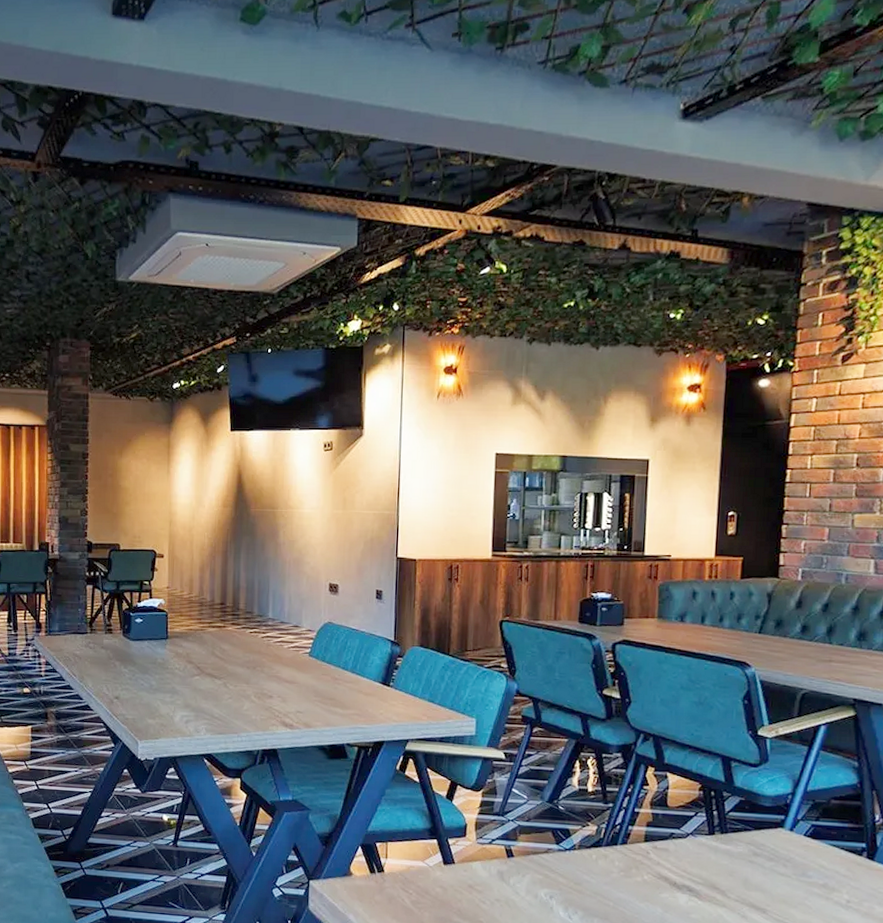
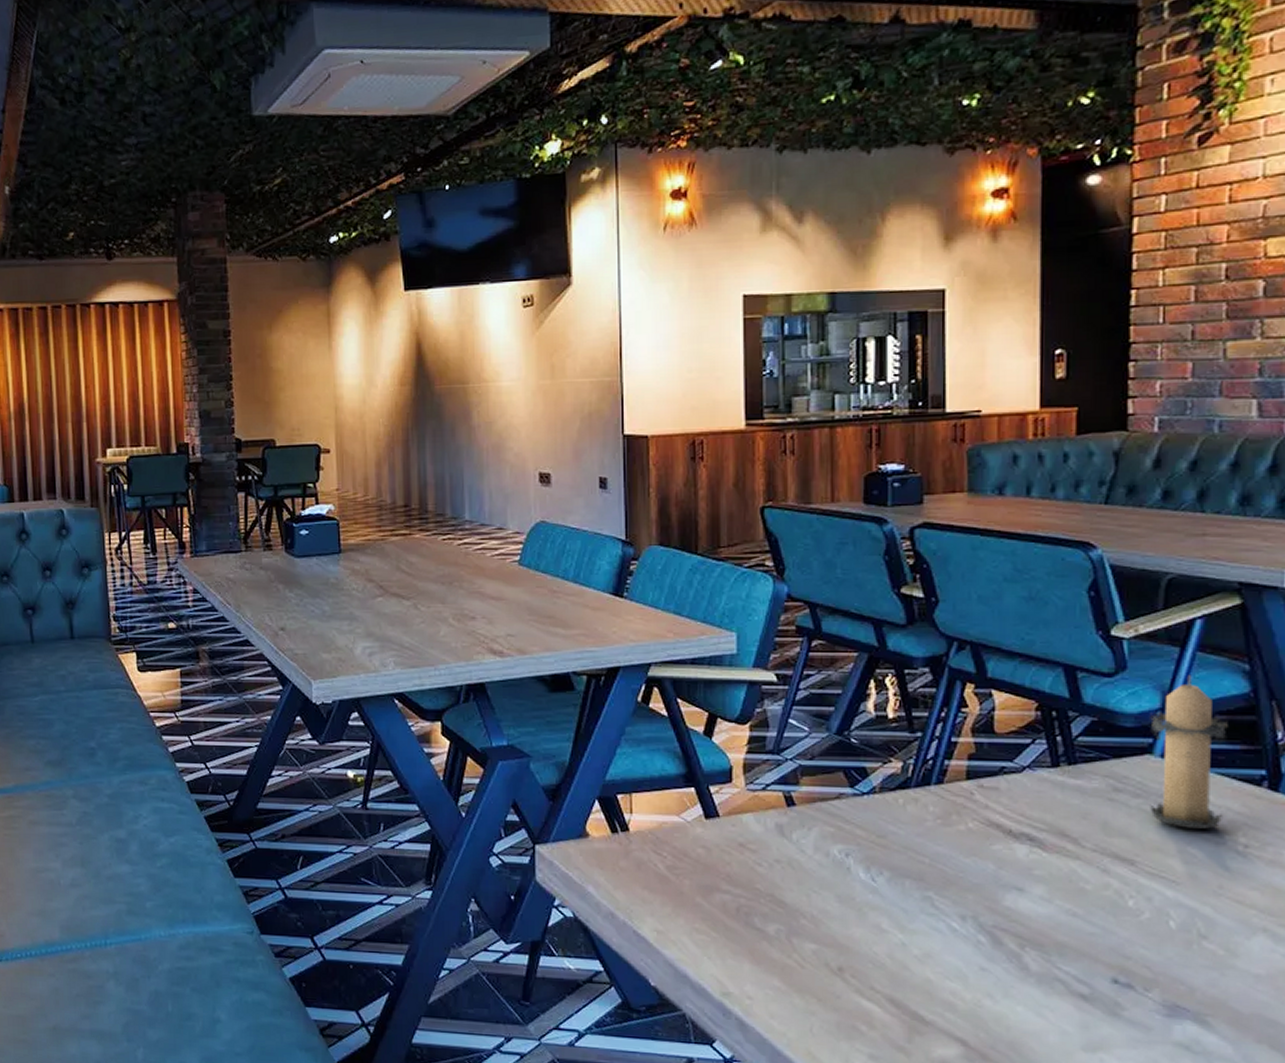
candle: none [779,767,840,887] -> present [1148,674,1228,829]

